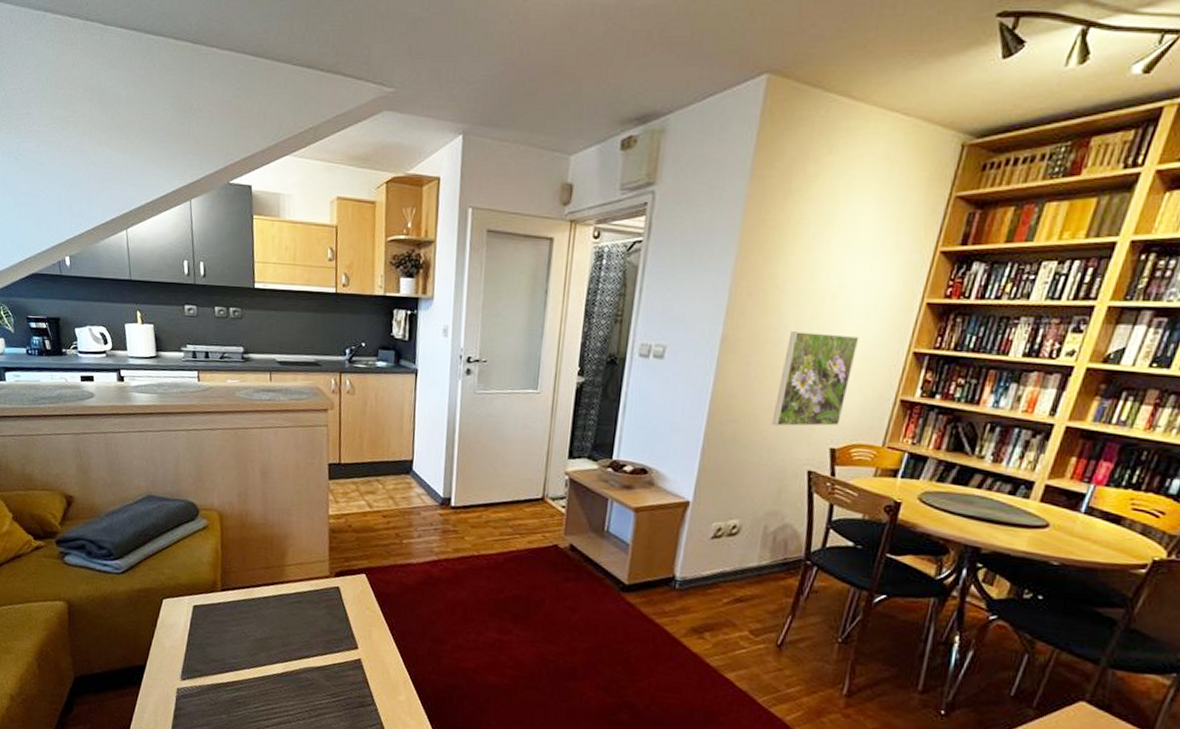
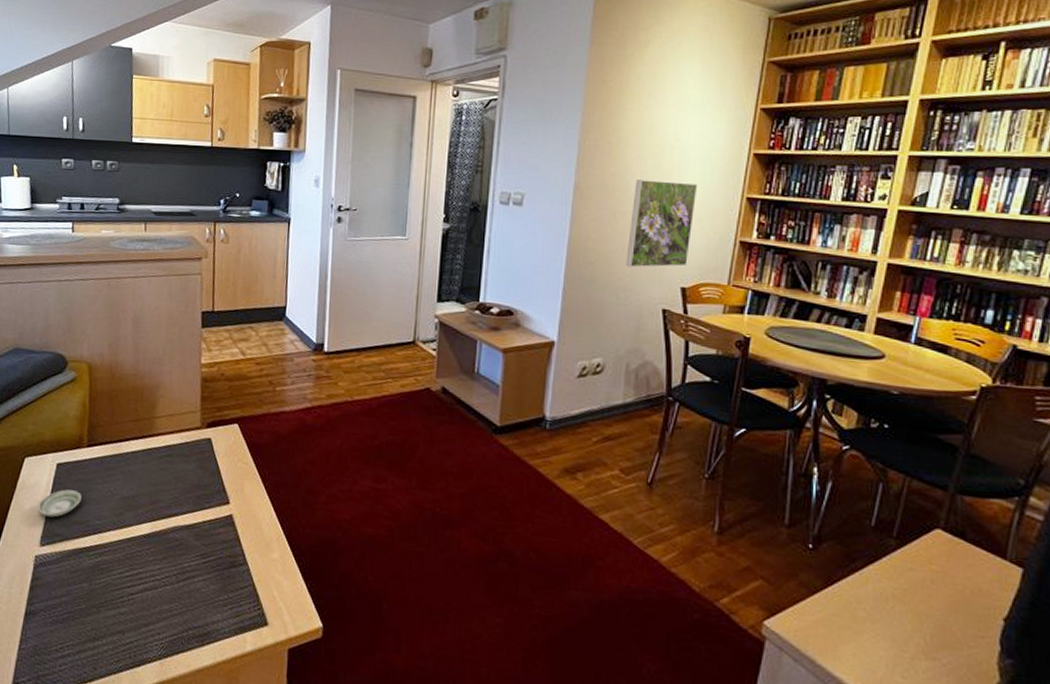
saucer: none [176,629,218,655] -> present [36,489,82,518]

